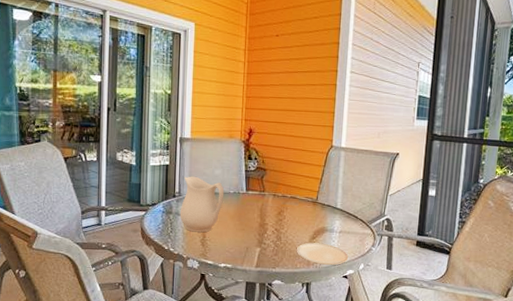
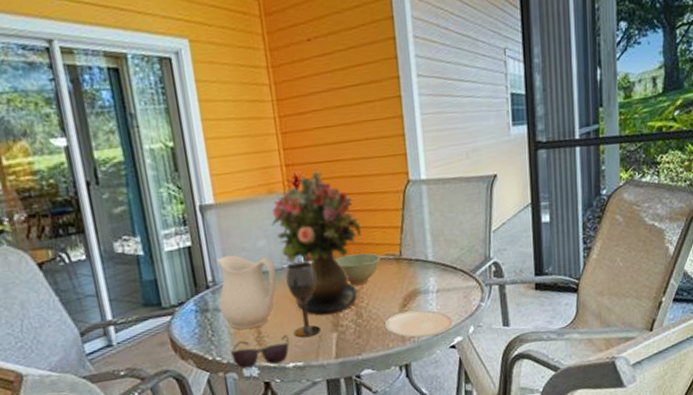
sunglasses: none [181,239,224,262] -> present [231,335,289,369]
bouquet: none [227,127,291,233] -> present [271,170,361,315]
wine glass: none [229,190,252,247] -> present [285,261,320,337]
bowl: none [268,192,301,217] -> present [335,253,380,286]

